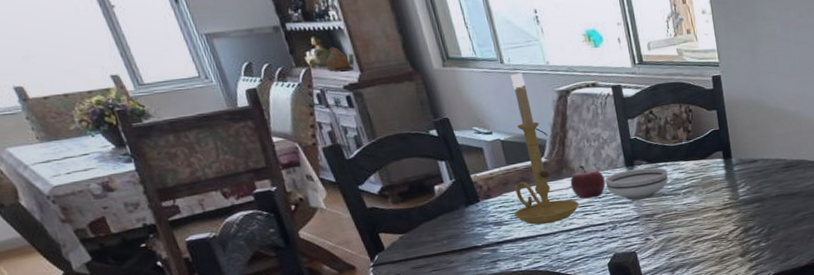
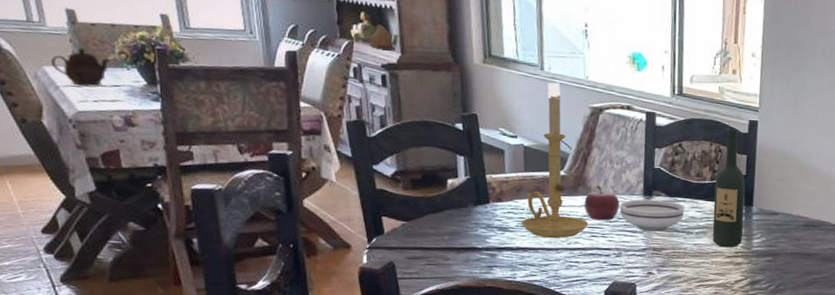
teapot: none [12,123,73,161] -> present [50,47,110,86]
wine bottle: none [691,87,728,202] -> present [712,128,746,248]

